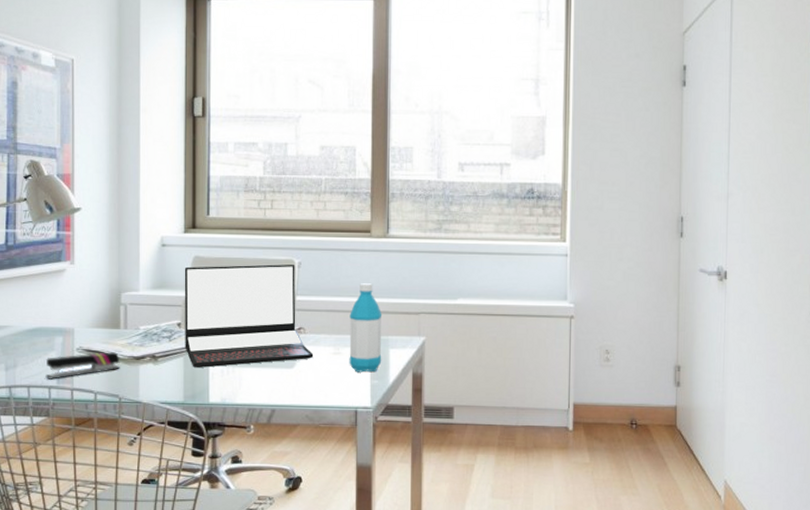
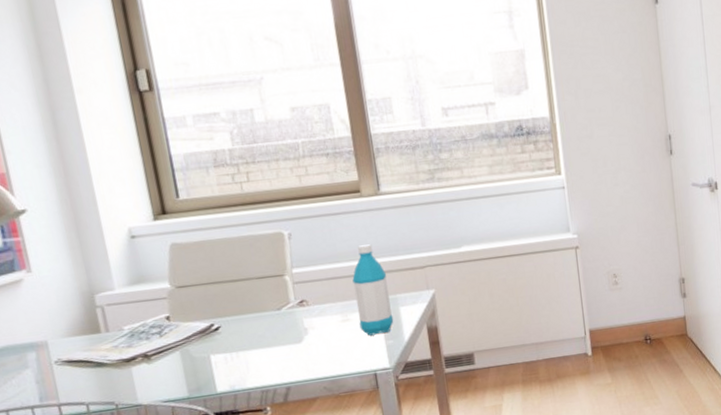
stapler: present [45,352,120,380] -> none [21,358,110,400]
laptop: present [184,264,314,368] -> none [161,237,322,360]

